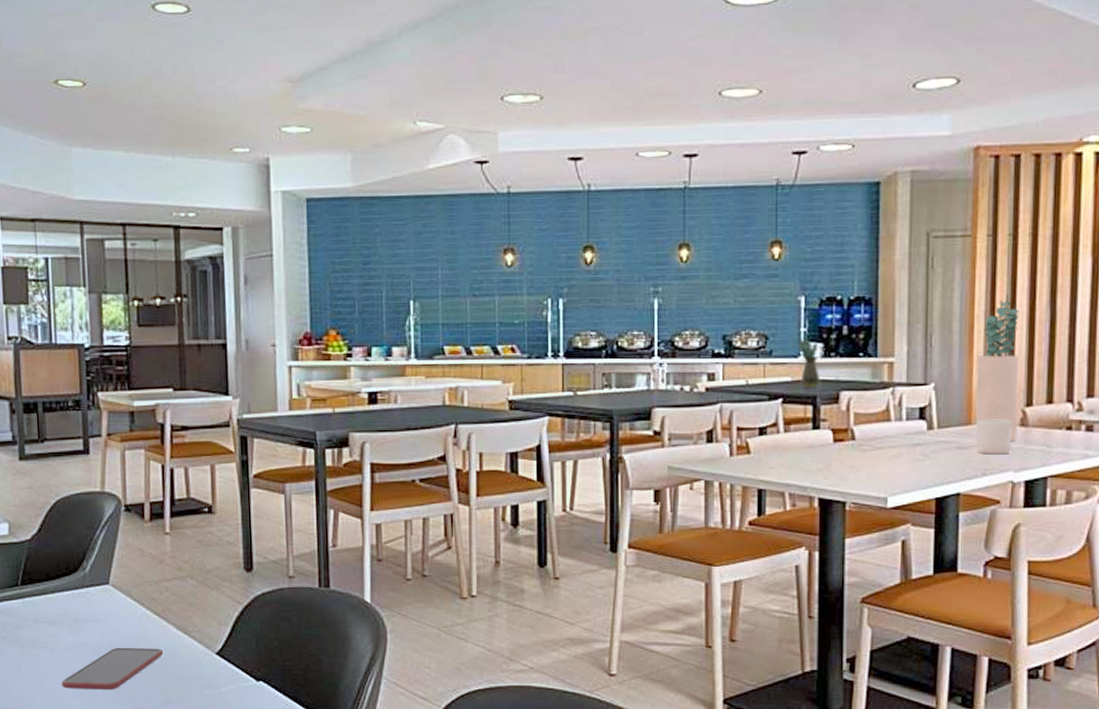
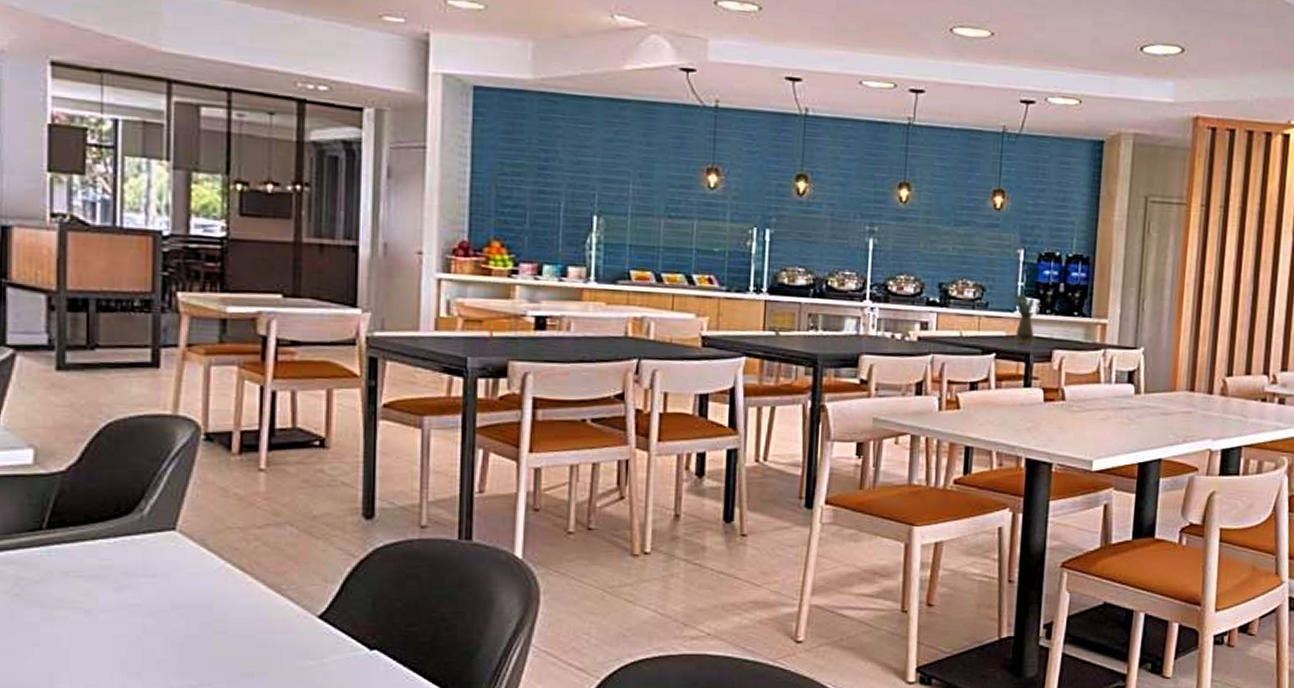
smartphone: present [61,647,164,689] -> none [96,608,247,661]
vase: present [976,293,1019,442] -> none [1181,264,1226,411]
mug: present [976,419,1012,455] -> none [1179,386,1213,423]

